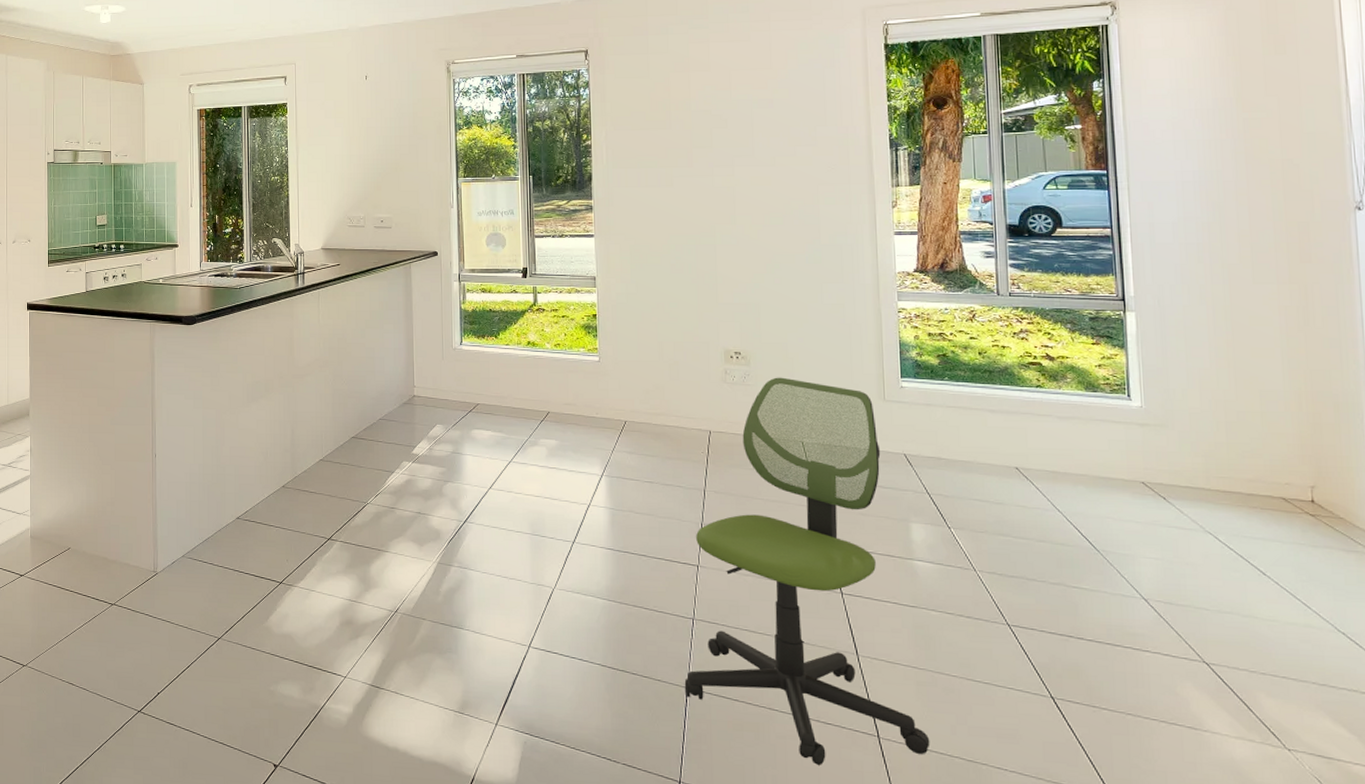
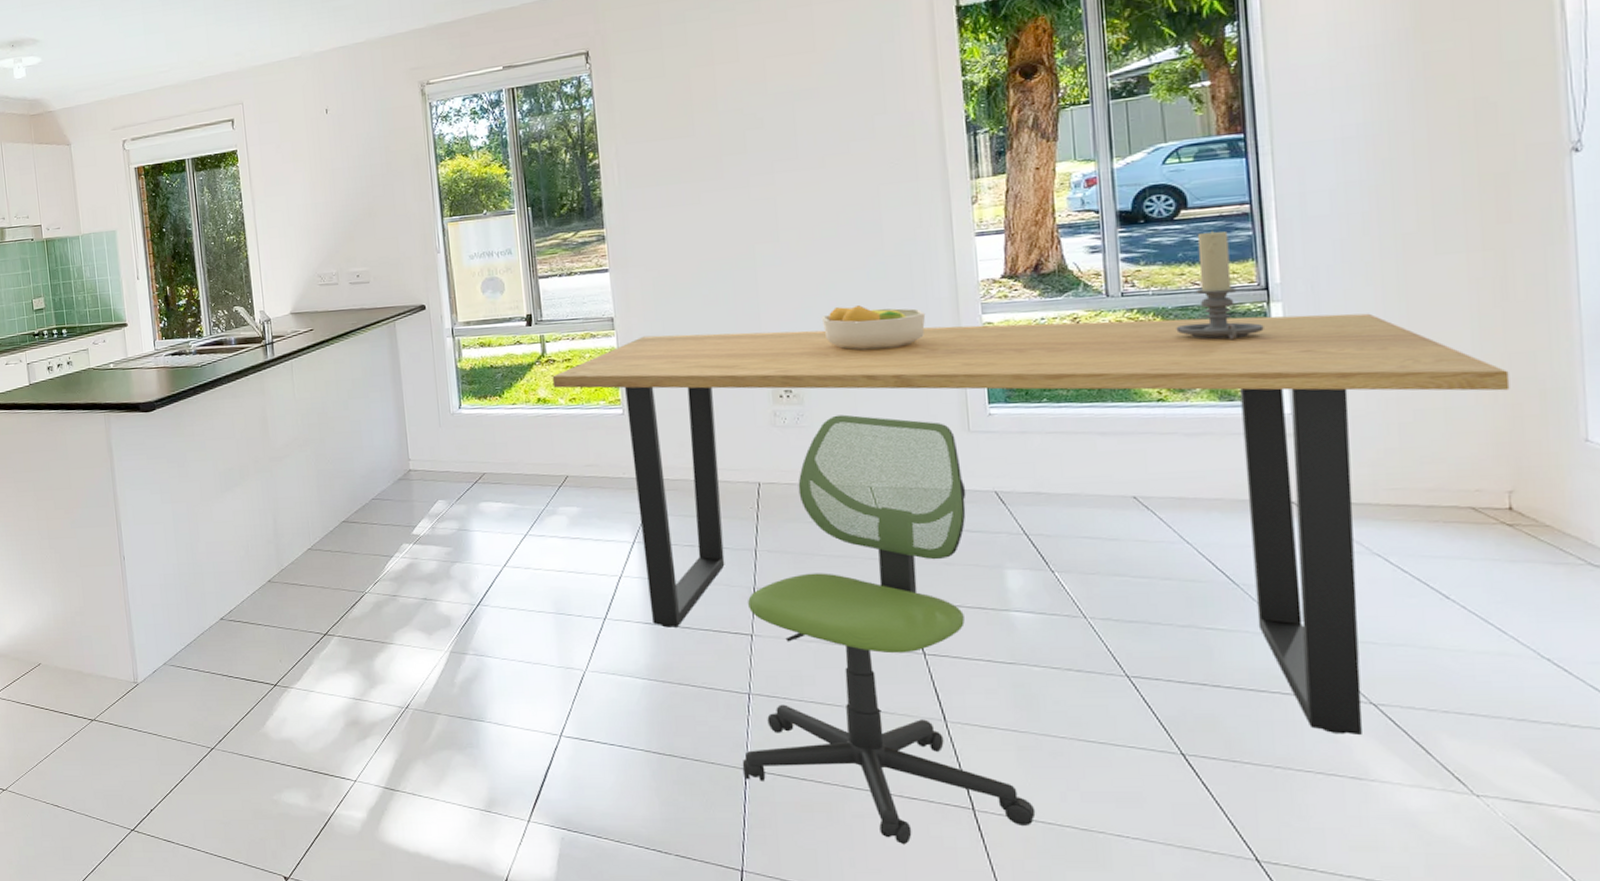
dining table: none [541,295,1311,690] -> present [552,313,1510,736]
fruit bowl: none [767,285,853,324] -> present [821,305,926,351]
candle holder: none [1052,247,1121,341] -> present [1176,230,1264,341]

